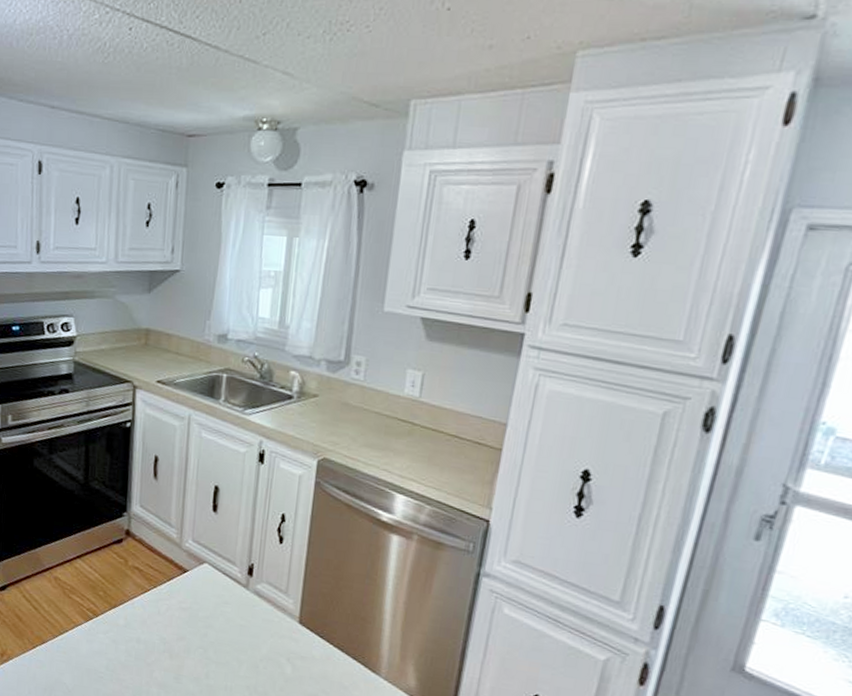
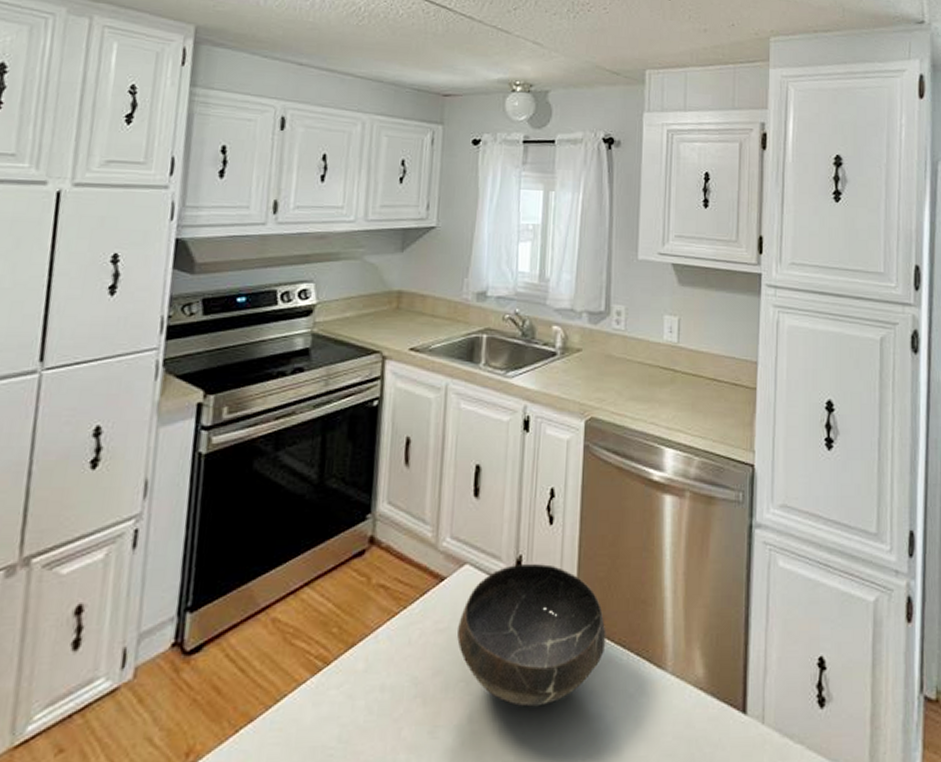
bowl: none [197,570,327,679] -> present [456,563,606,707]

